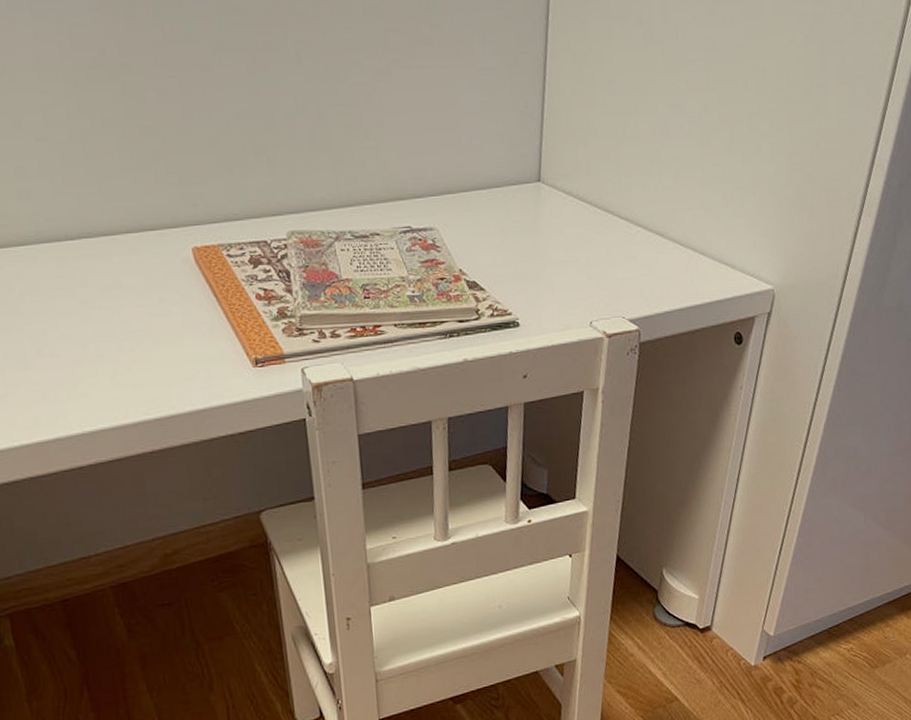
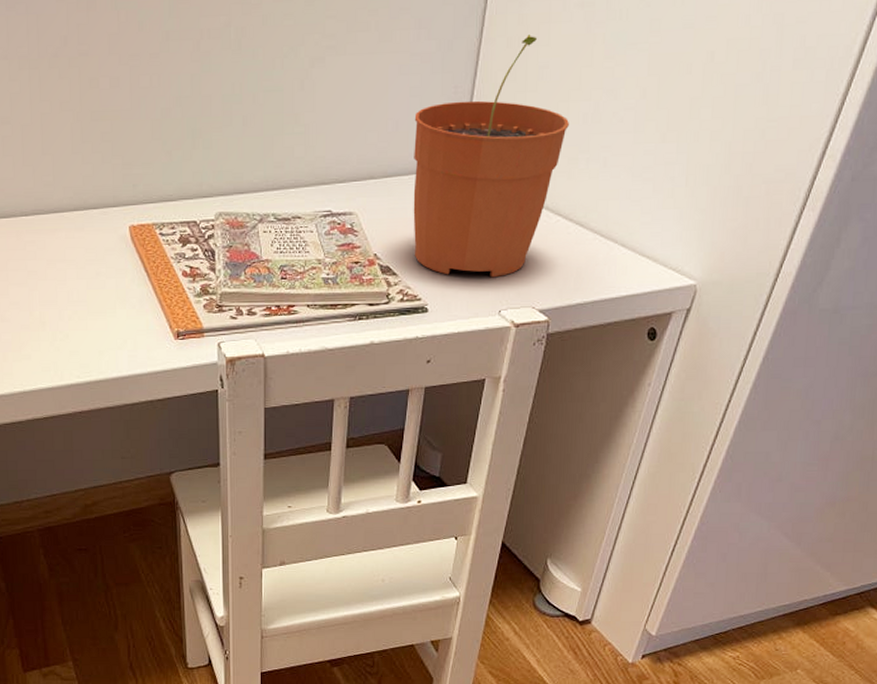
plant pot: none [487,51,639,290] -> present [413,35,569,278]

